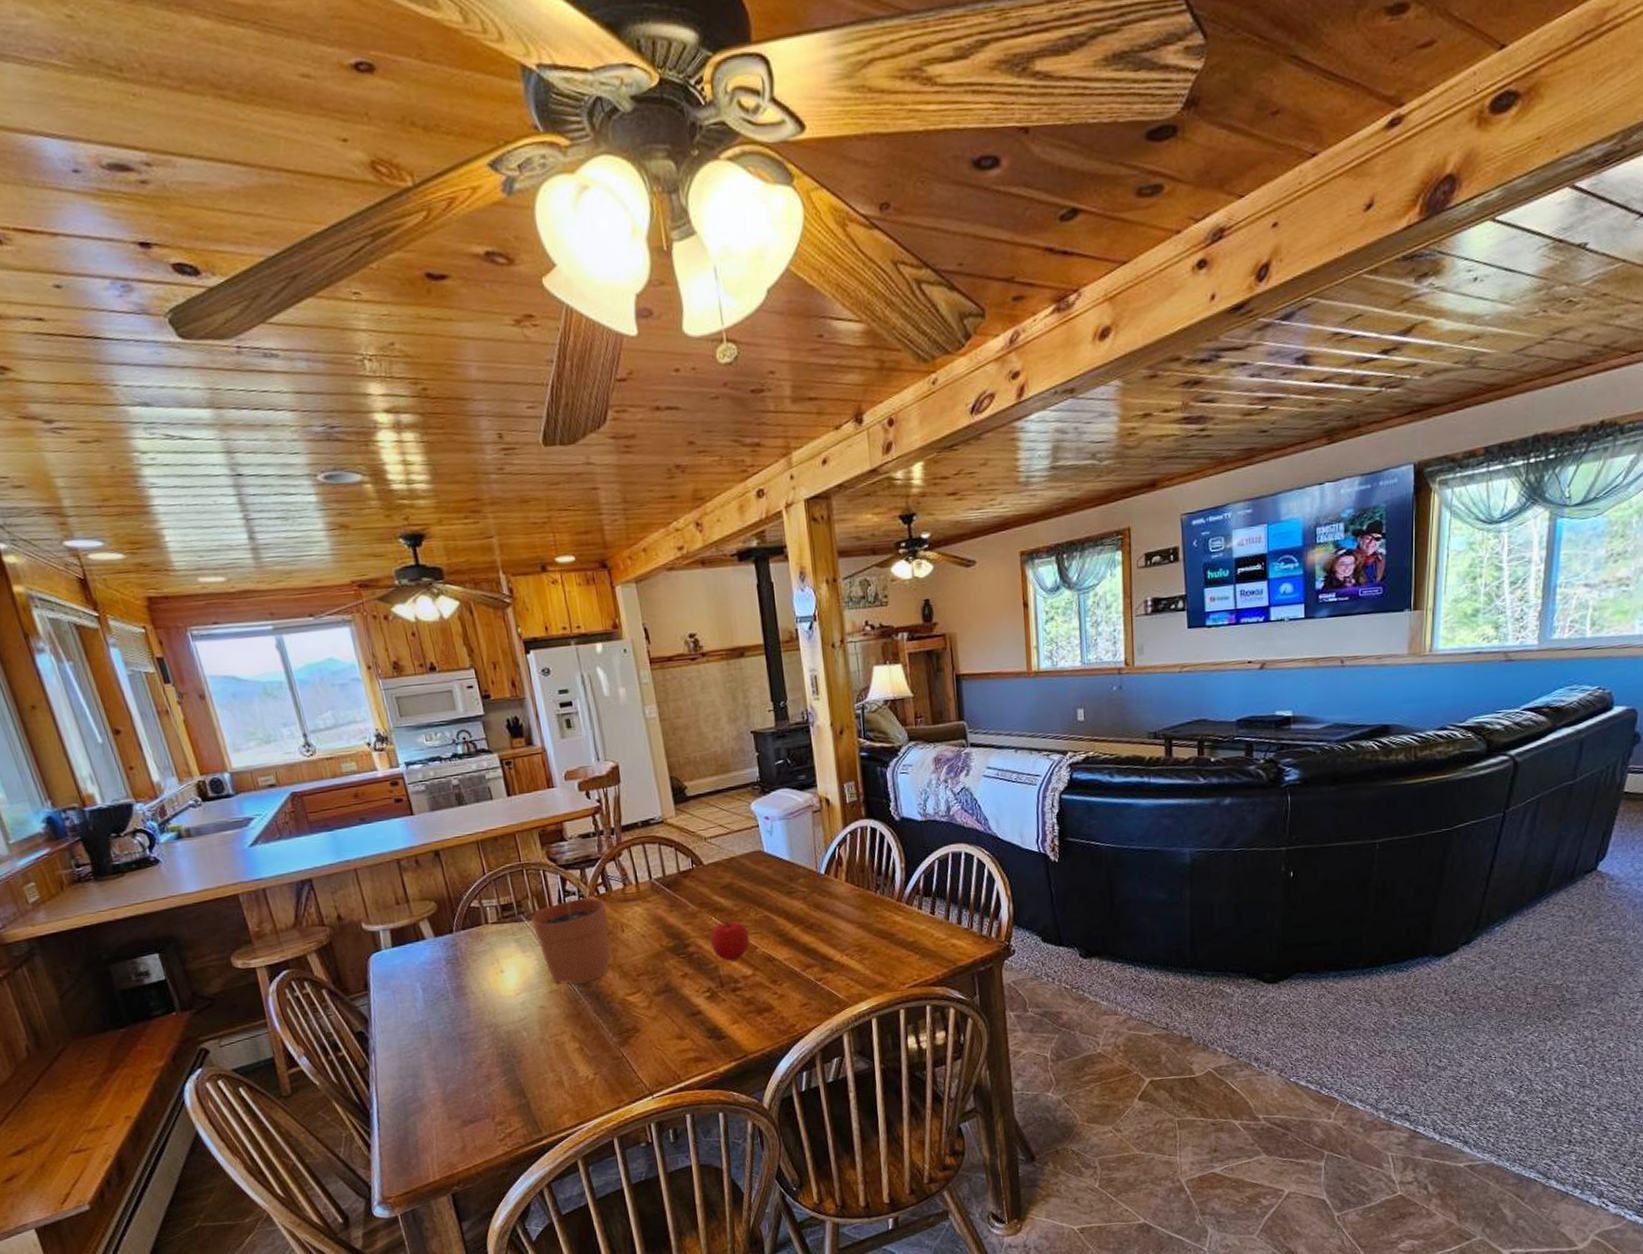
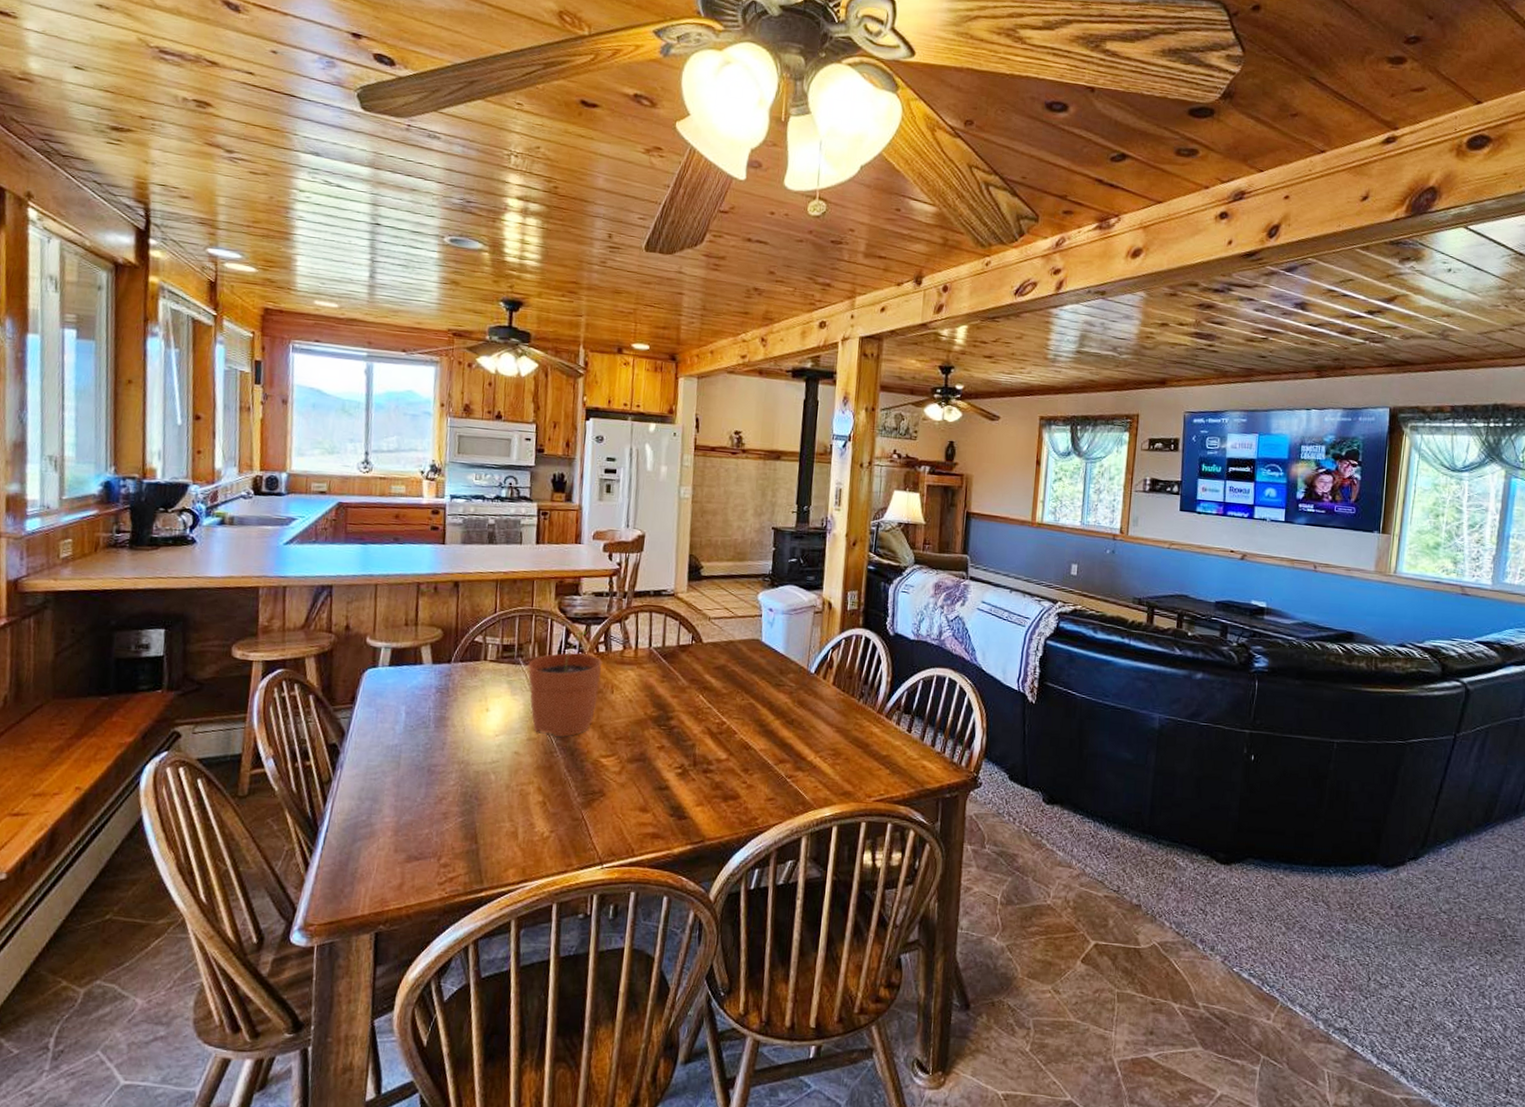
fruit: present [711,920,750,962] -> none [693,701,731,743]

